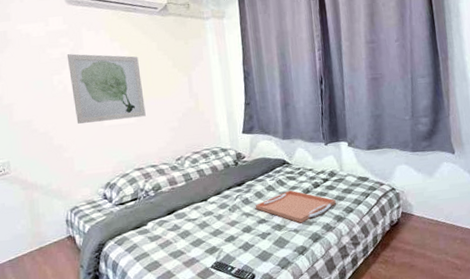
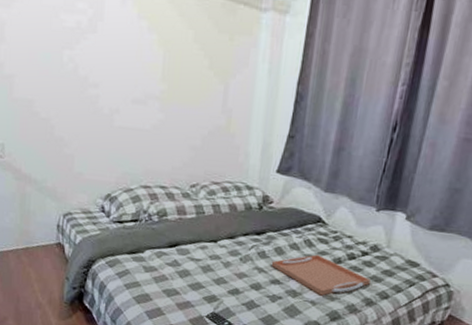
wall art: present [67,54,146,124] -> none [82,25,168,125]

